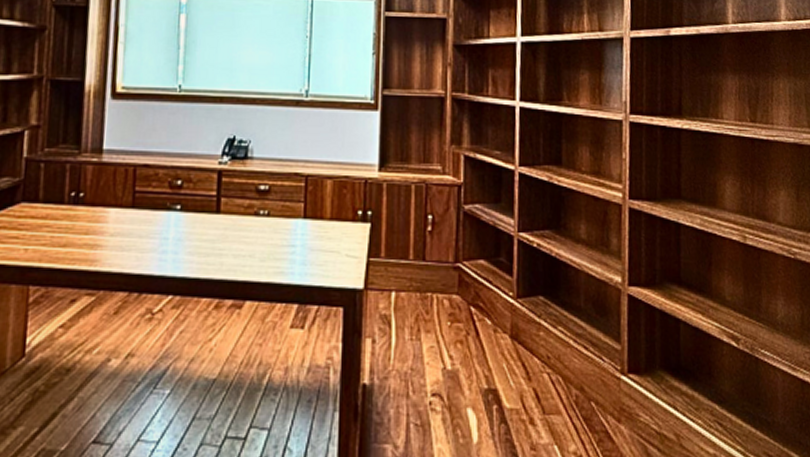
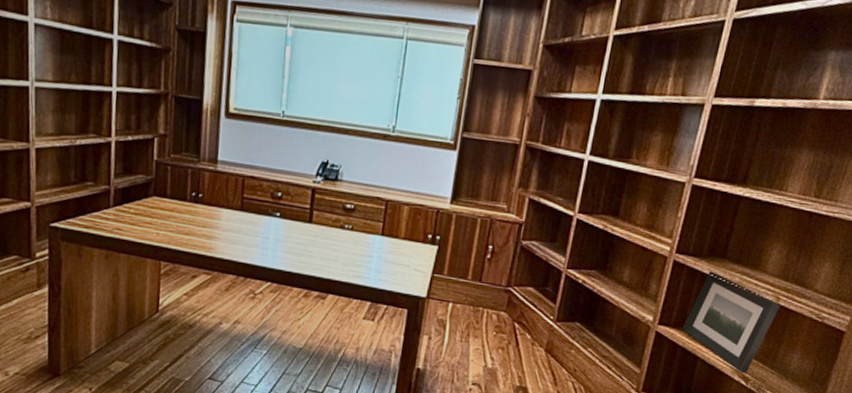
picture frame: none [654,215,750,332] -> present [682,270,782,374]

